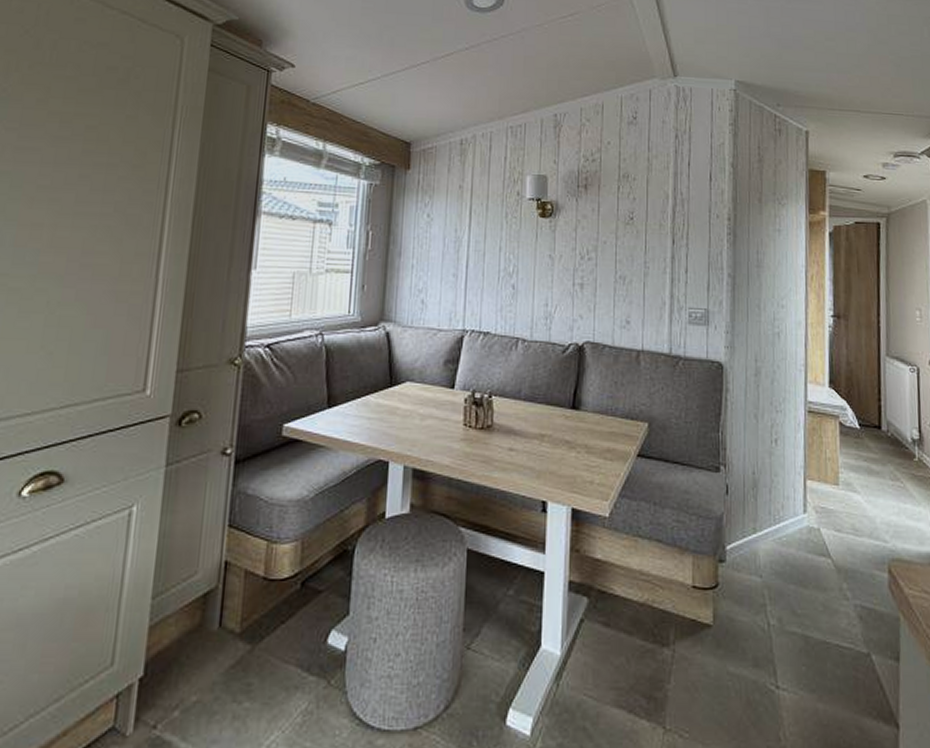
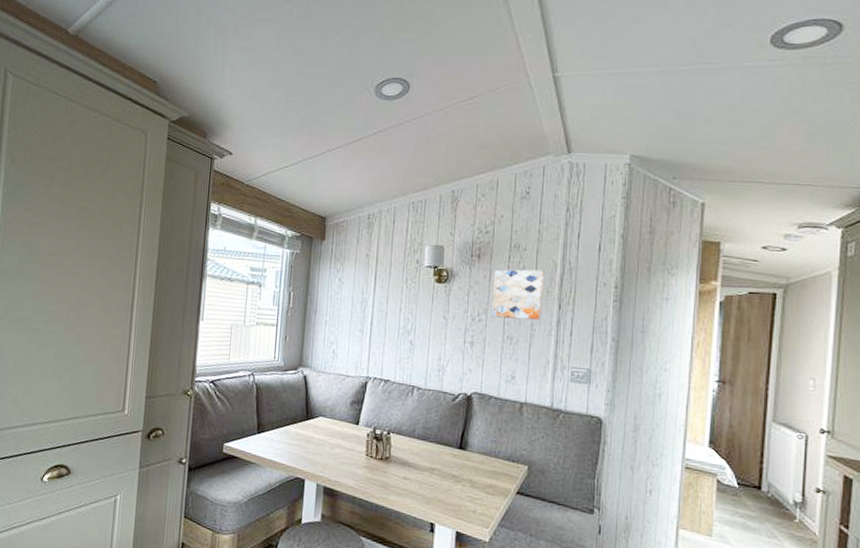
wall art: none [600,201,657,257] -> present [490,269,545,320]

